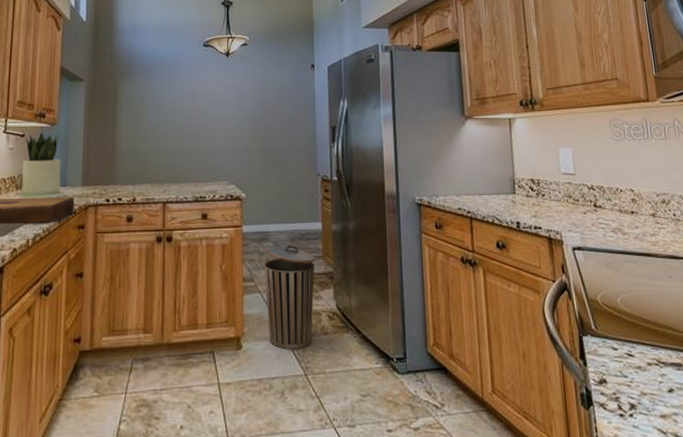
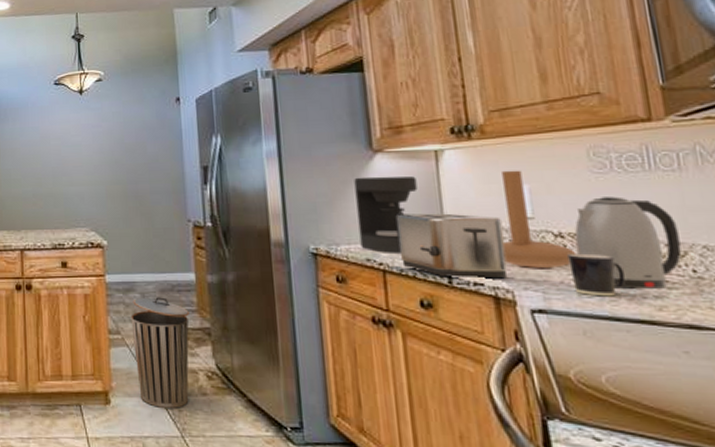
coffee maker: none [450,139,496,204] -> present [354,176,418,255]
toaster: none [481,170,557,223] -> present [397,213,507,277]
paper towel holder: none [554,136,603,214] -> present [502,170,577,268]
mug: none [596,202,633,236] -> present [566,253,626,297]
kettle: none [601,158,667,229] -> present [574,196,682,289]

